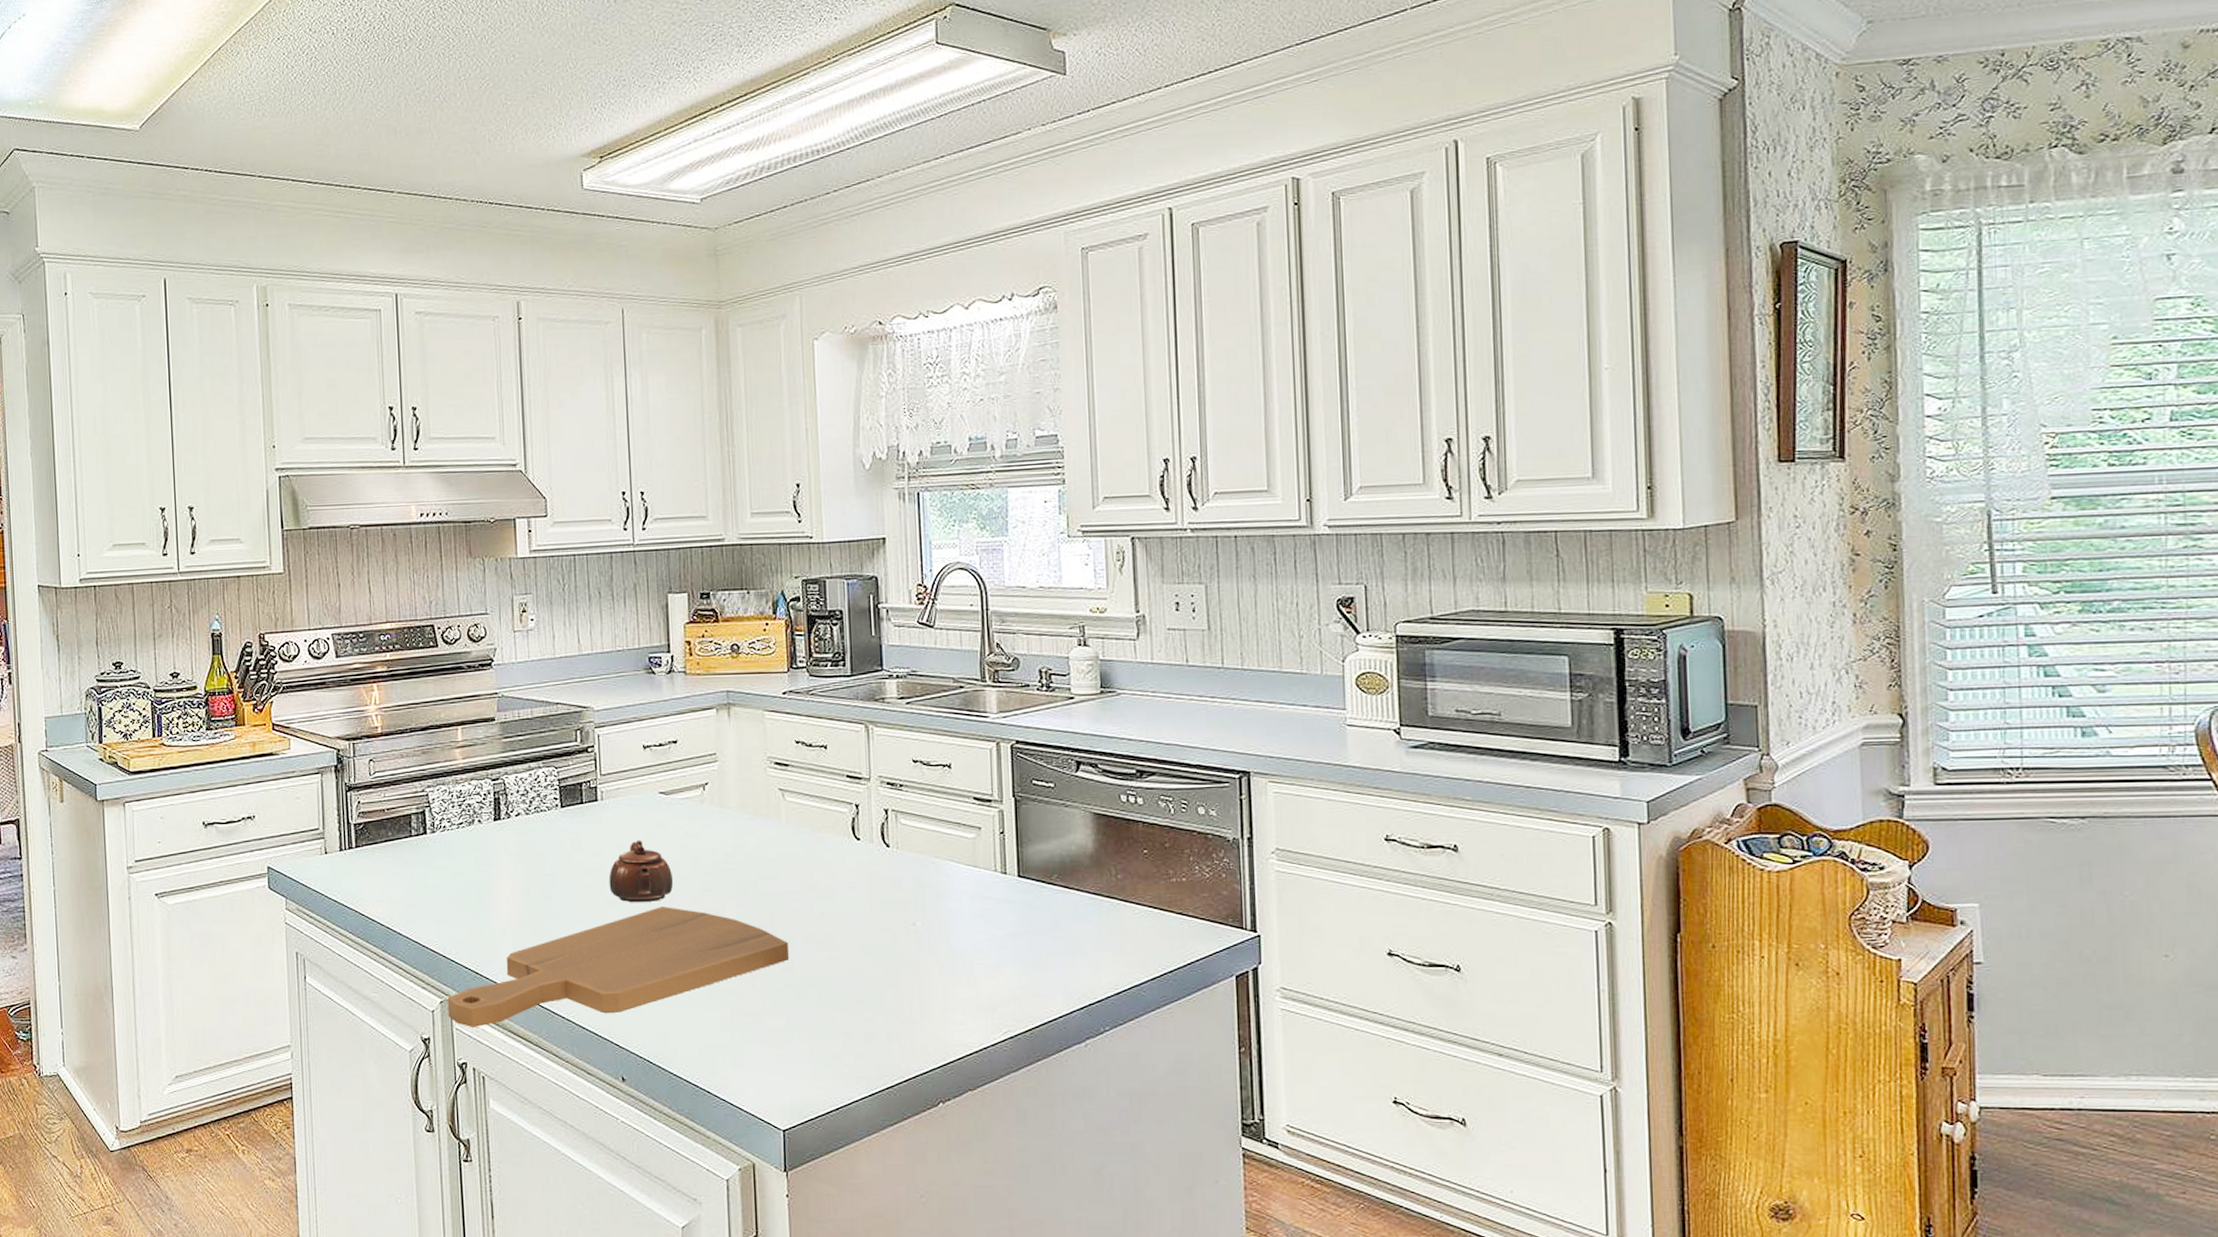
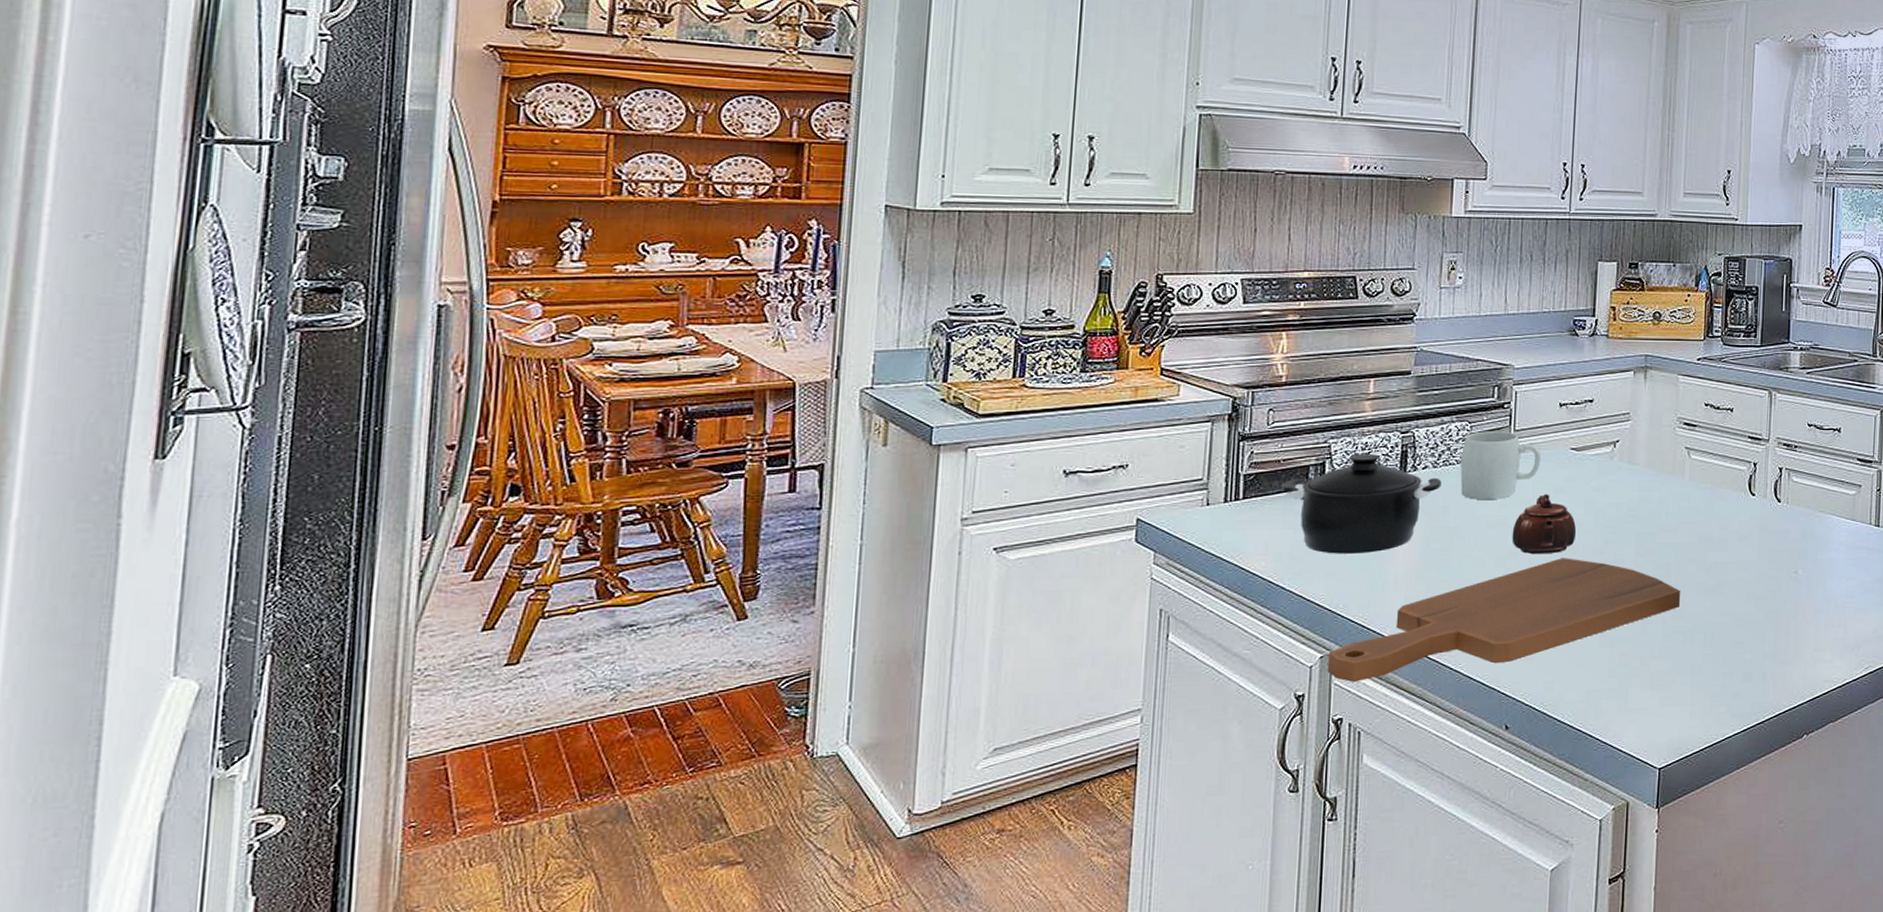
saucepan: none [388,801,535,901] -> present [1281,453,1442,554]
mug: none [551,776,631,846] -> present [1460,431,1542,500]

